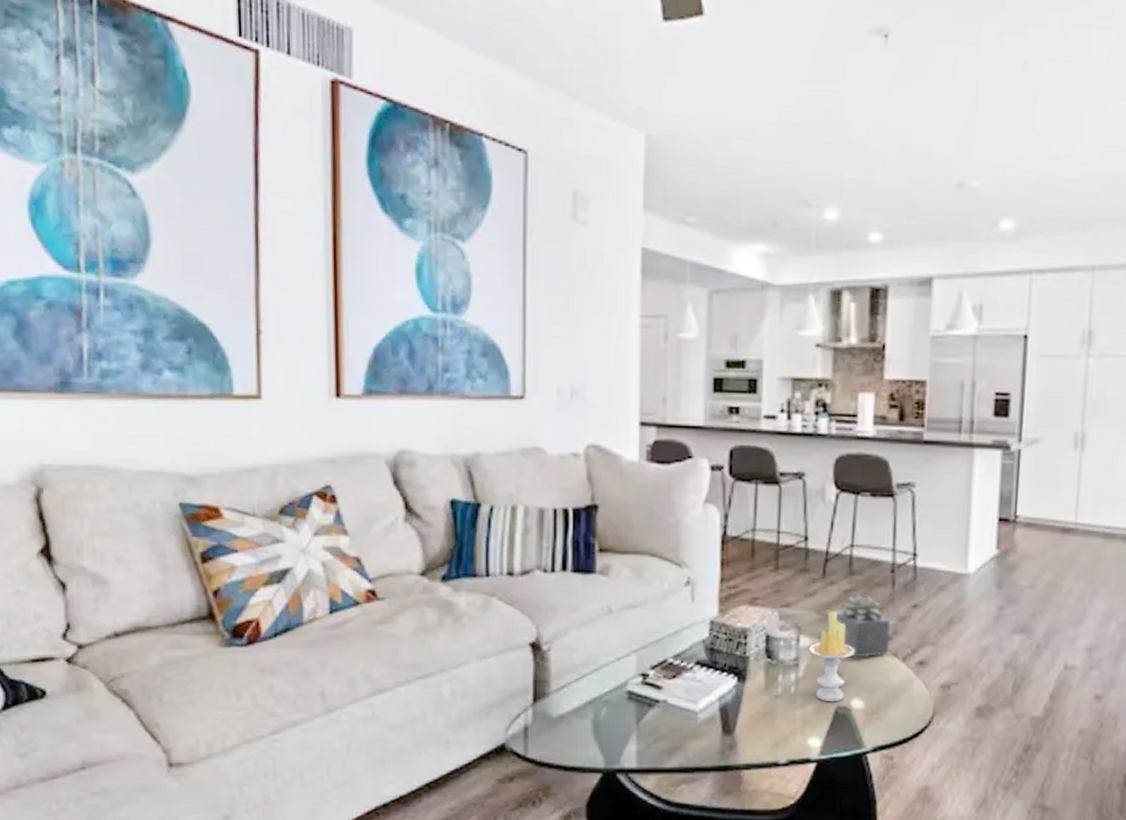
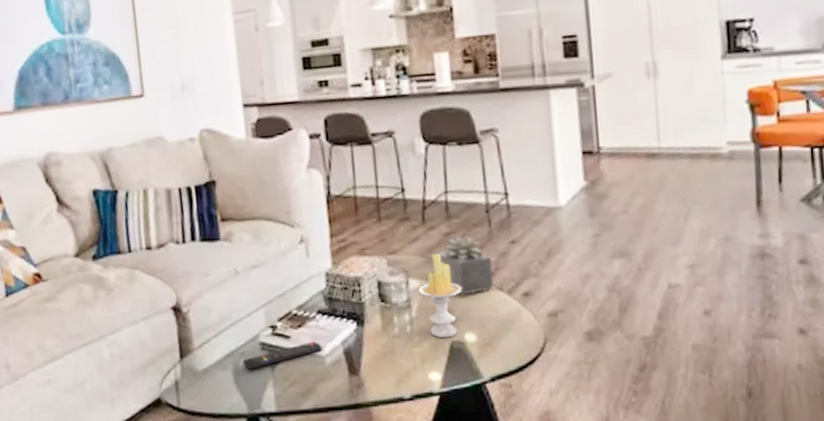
remote control: none [605,695,696,720] -> present [243,341,322,370]

